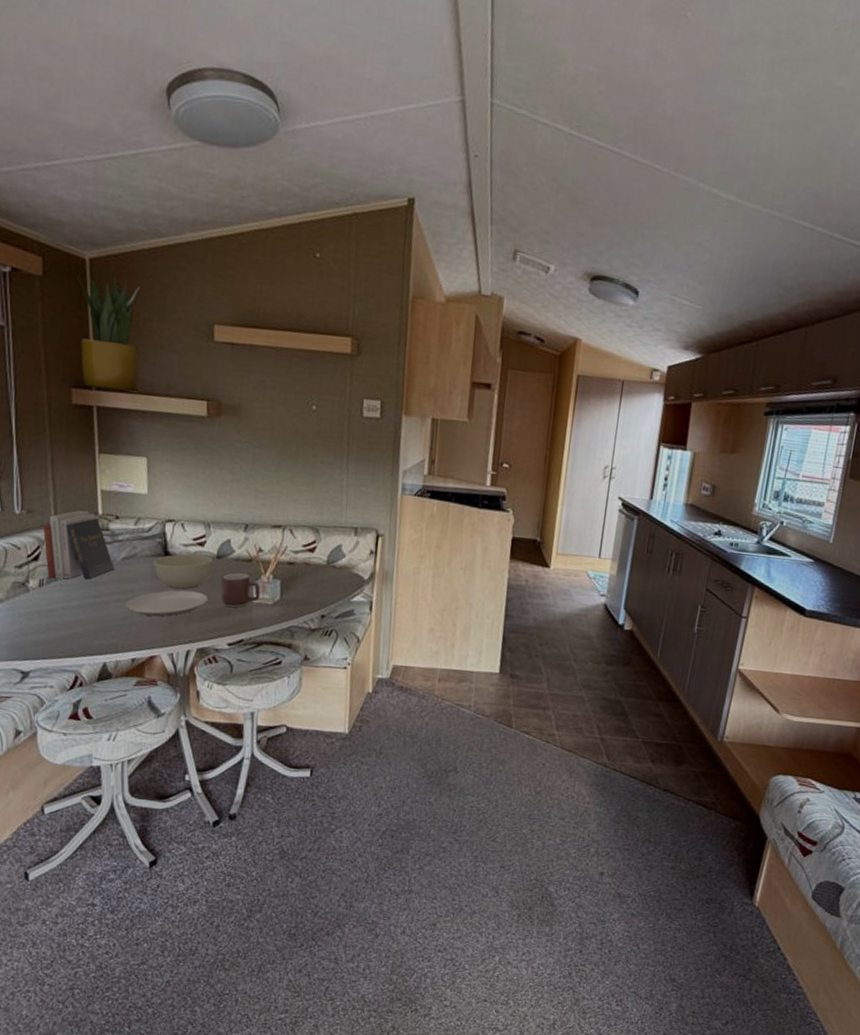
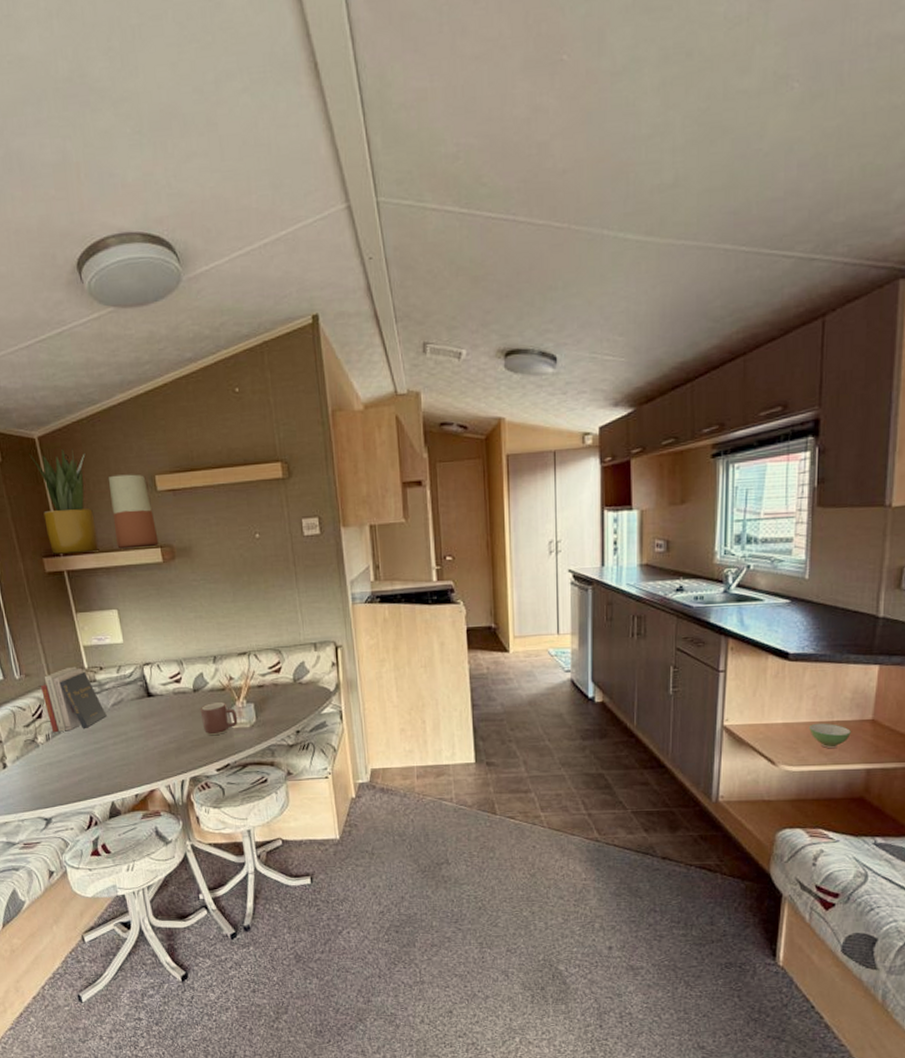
plate: present [125,590,209,617] -> none [121,726,193,754]
bowl: present [153,553,213,590] -> none [138,690,191,727]
vase: none [159,315,206,399] -> present [108,474,159,549]
bowl: none [812,678,850,705] -> present [808,723,852,749]

